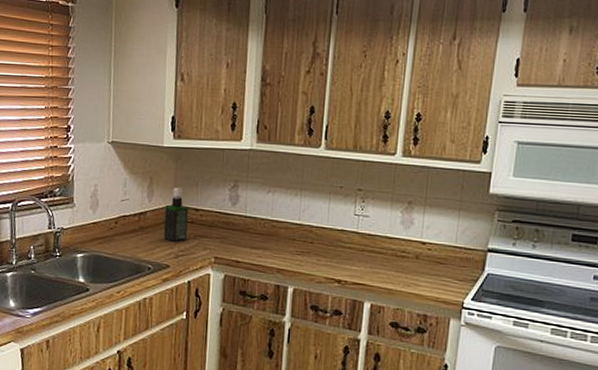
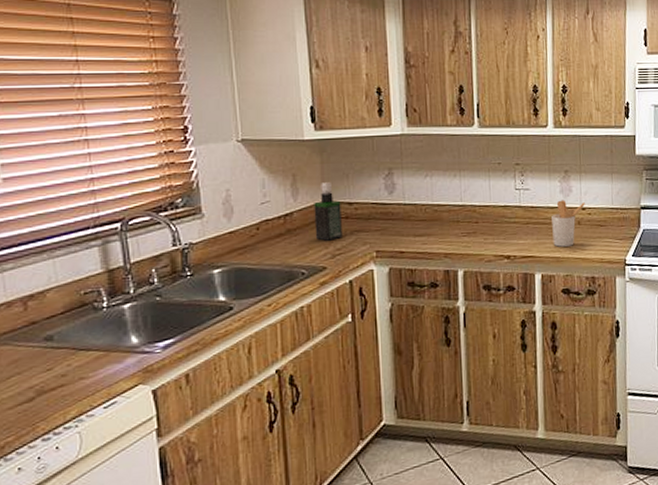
utensil holder: none [387,231,426,280] -> present [551,200,585,247]

